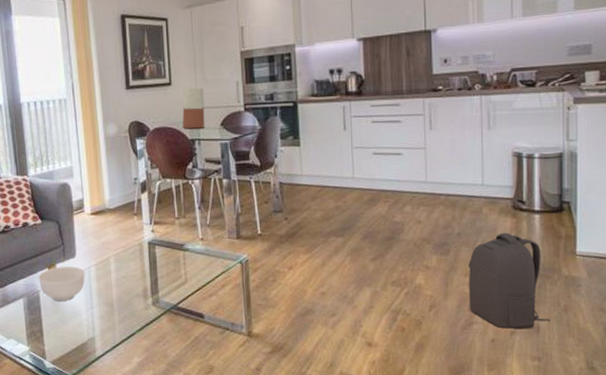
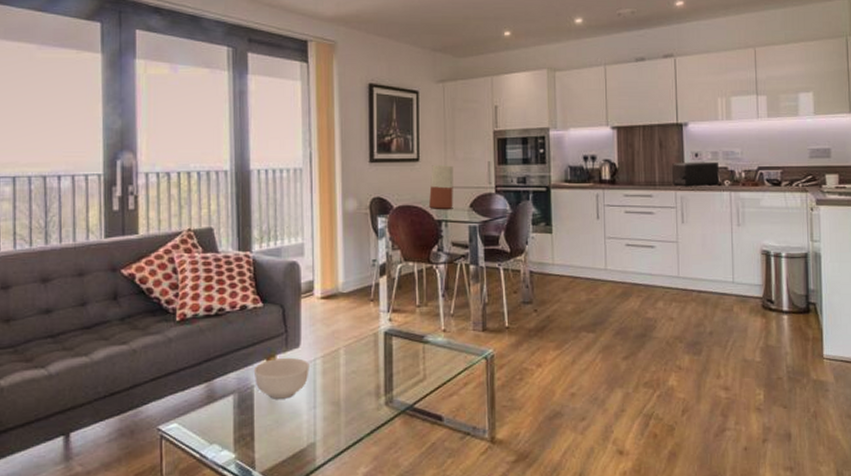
toaster: none [420,66,469,94] -> present [672,161,719,187]
backpack: present [467,232,550,329] -> none [720,332,801,436]

